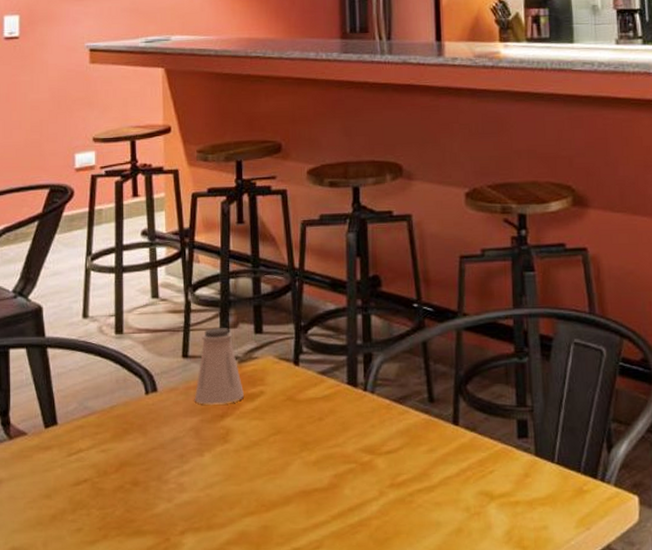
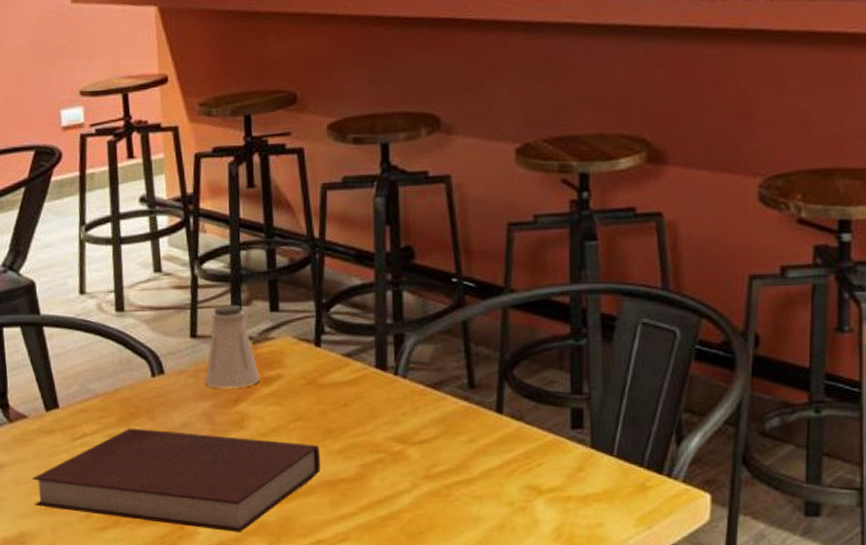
notebook: none [27,443,297,542] -> present [32,428,320,532]

